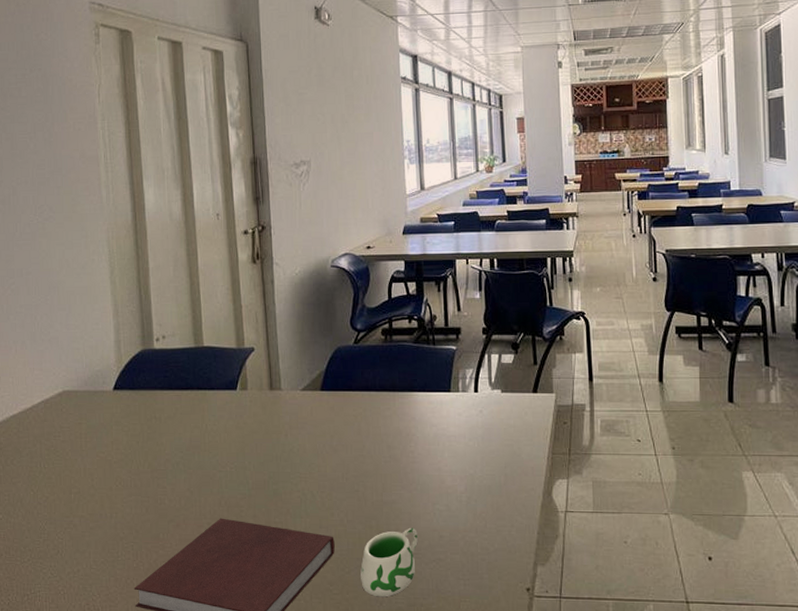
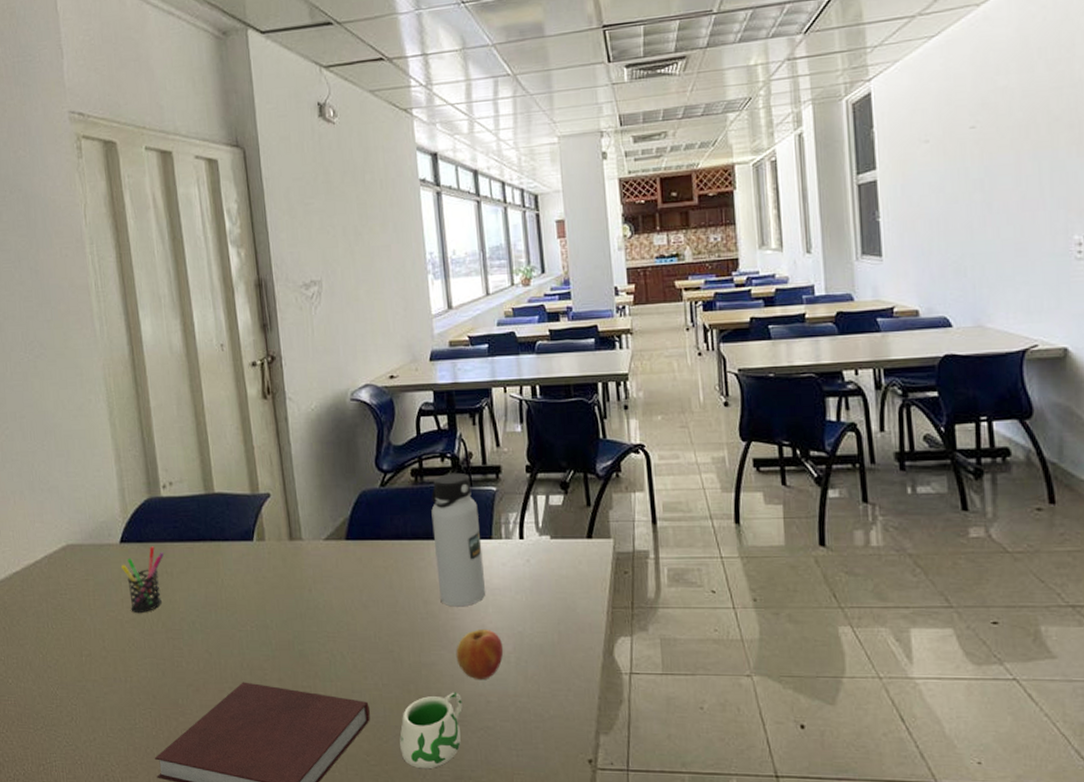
pen holder: none [112,393,154,455] -> present [120,546,165,614]
water bottle: none [398,333,443,452] -> present [431,472,486,607]
apple: none [414,472,456,516] -> present [456,630,504,679]

